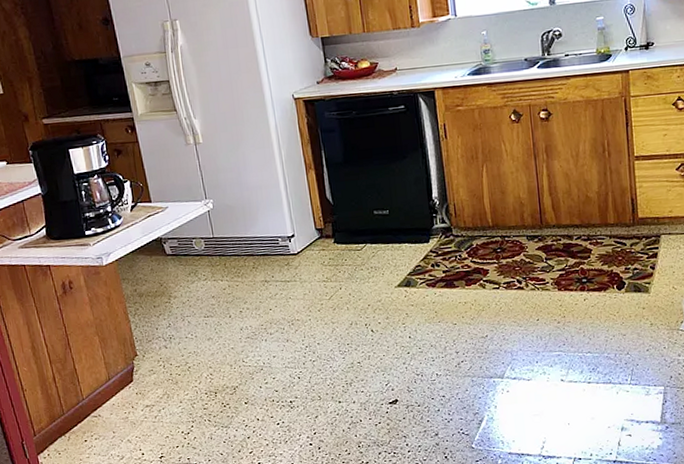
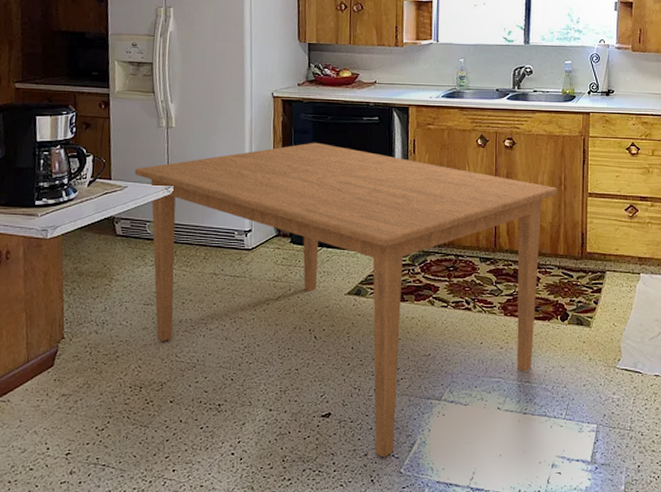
dining table: none [172,139,602,436] -> present [134,142,558,458]

